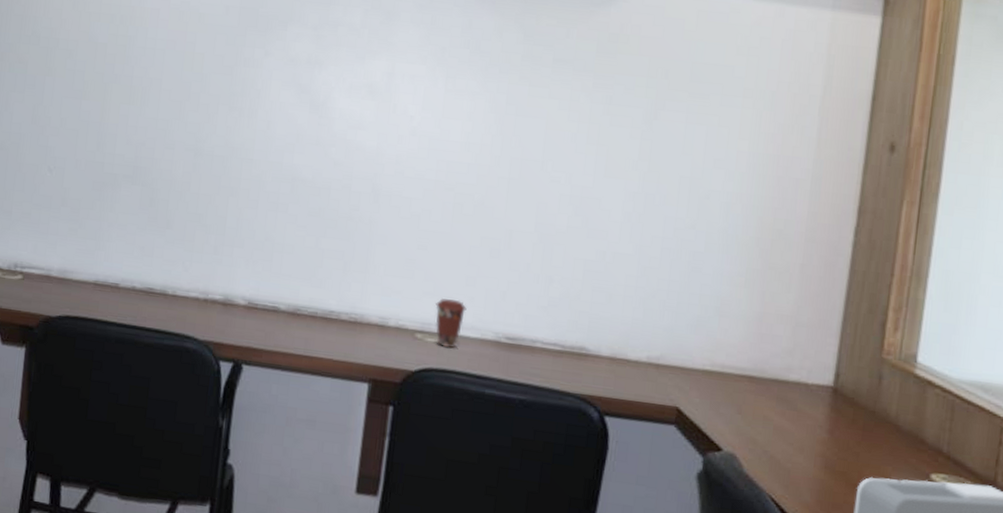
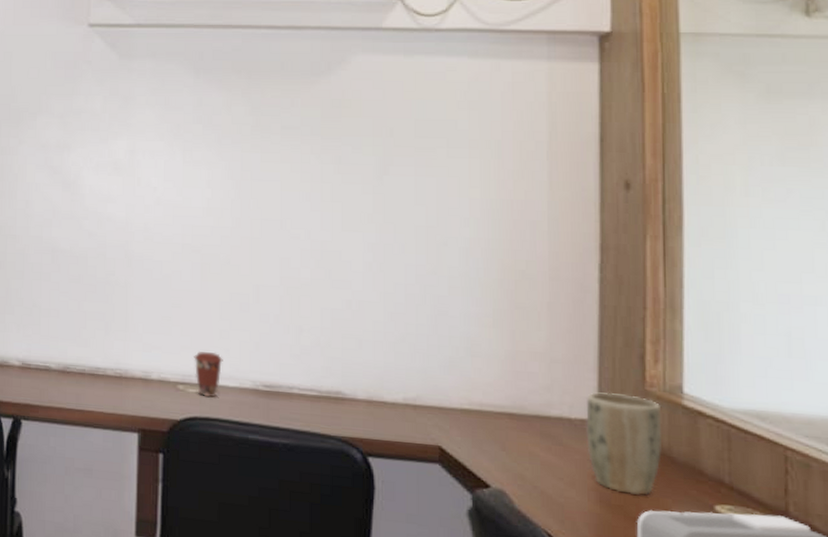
plant pot: none [819,358,894,463] -> present [586,392,662,495]

